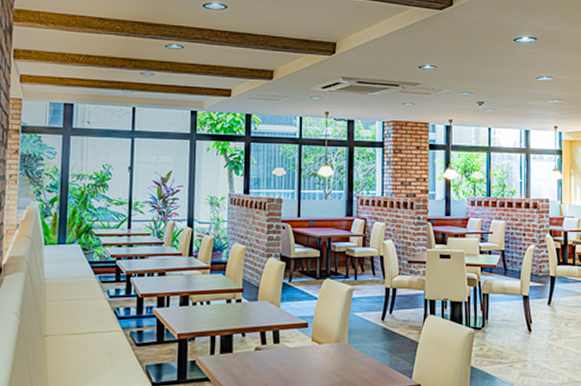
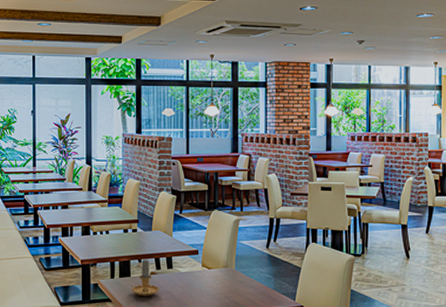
candle: none [233,332,264,374] -> present [131,258,159,296]

